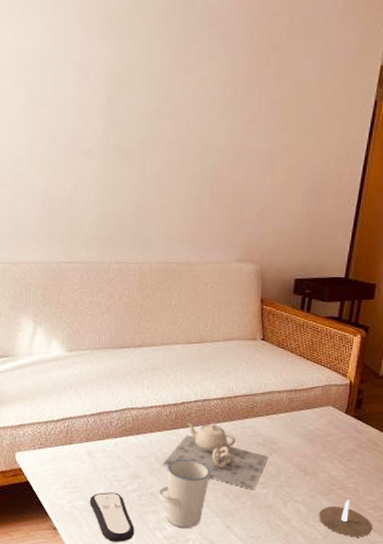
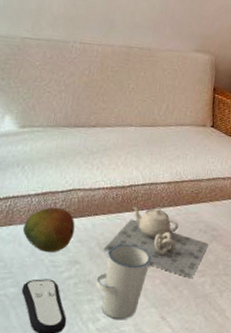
fruit: none [84,426,132,468] -> present [23,207,75,252]

